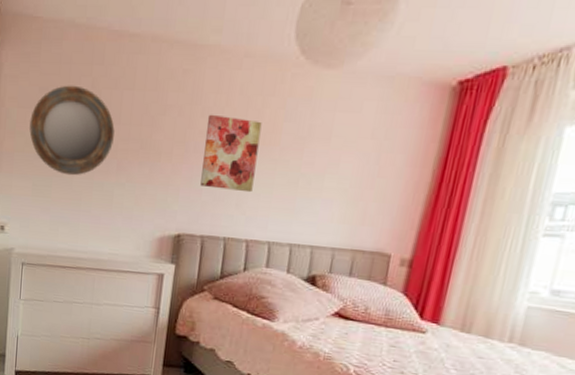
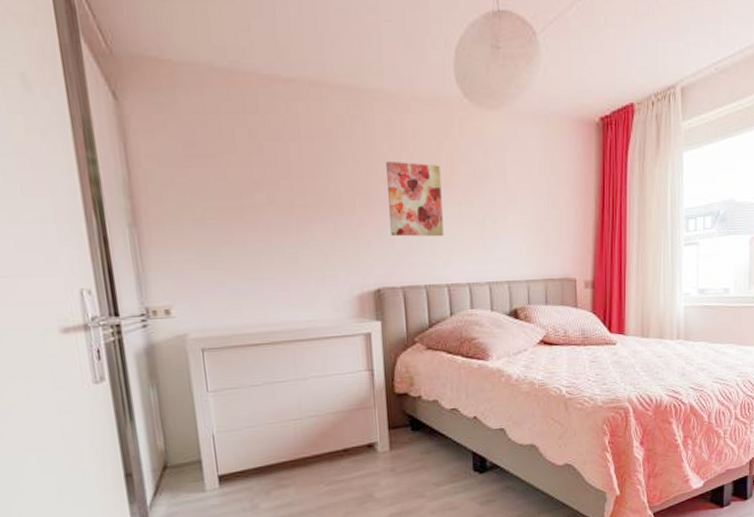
home mirror: present [29,85,115,176] -> none [178,138,288,241]

